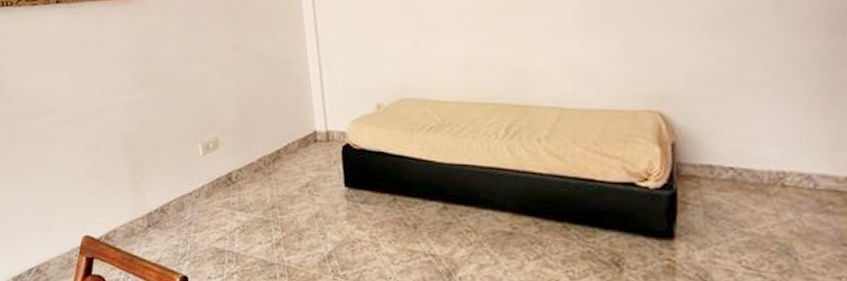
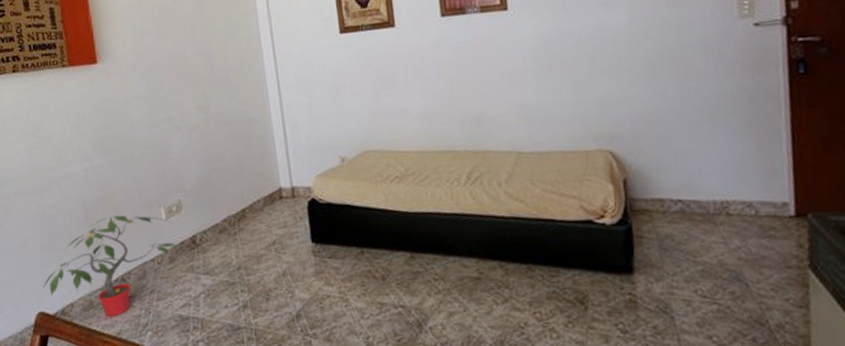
potted plant: none [88,148,214,245] -> present [43,215,177,318]

